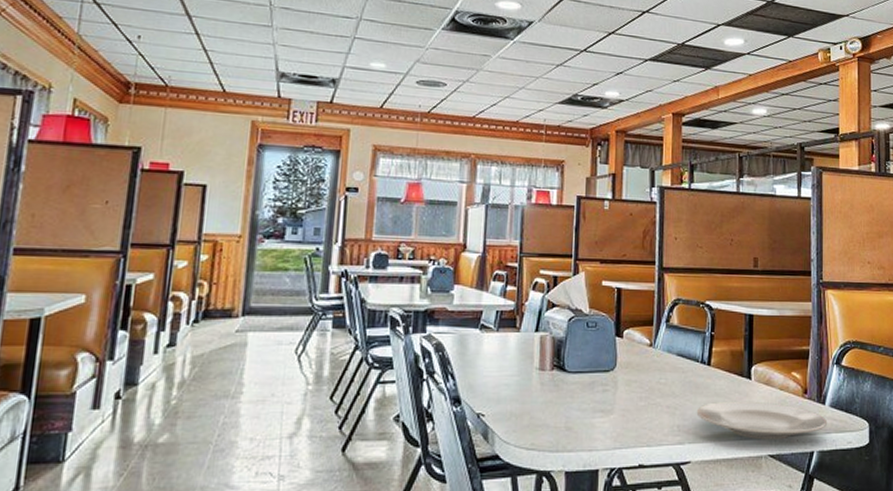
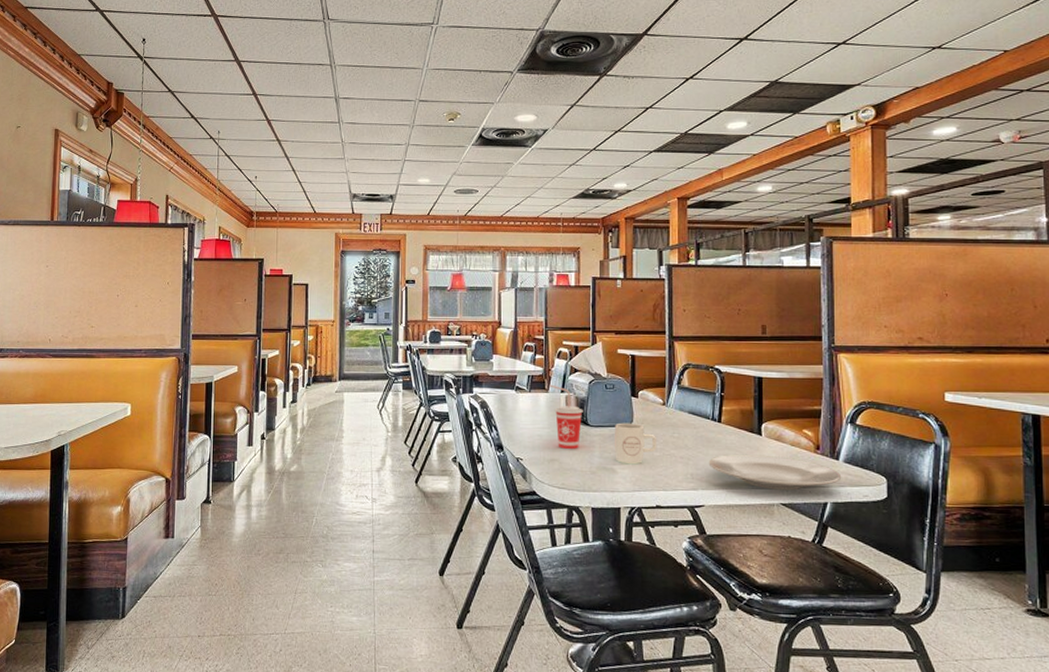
beverage cup: none [521,322,560,402] -> present [549,384,583,450]
mug: none [593,367,643,417] -> present [614,422,657,465]

